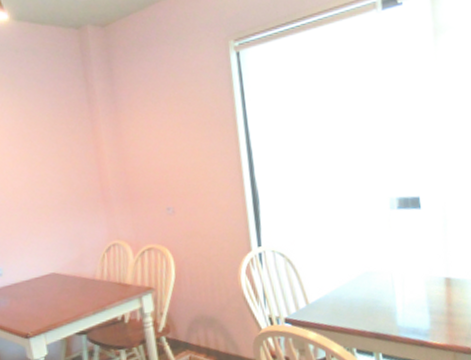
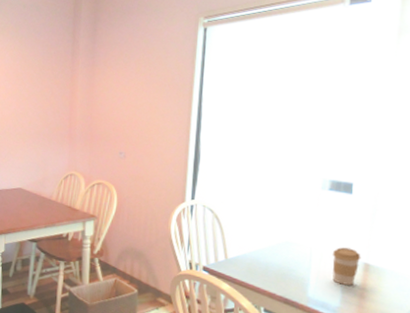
coffee cup: none [413,265,442,306] -> present [332,247,361,285]

